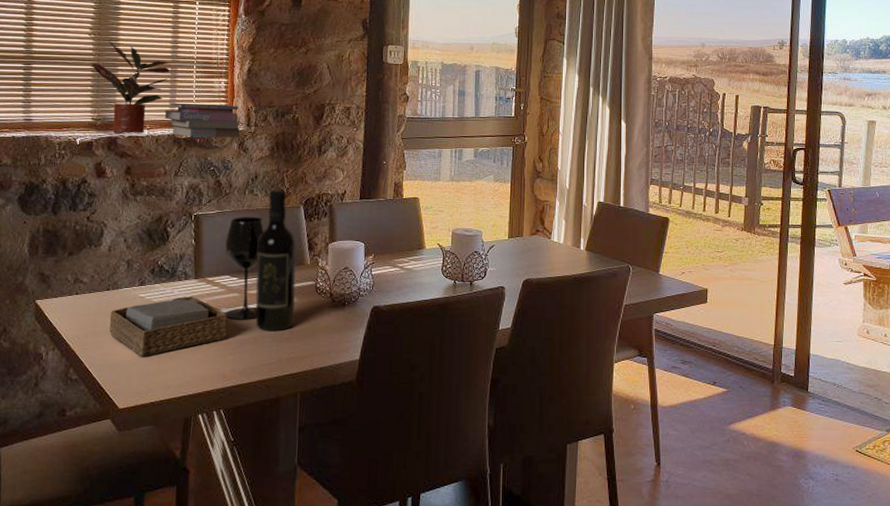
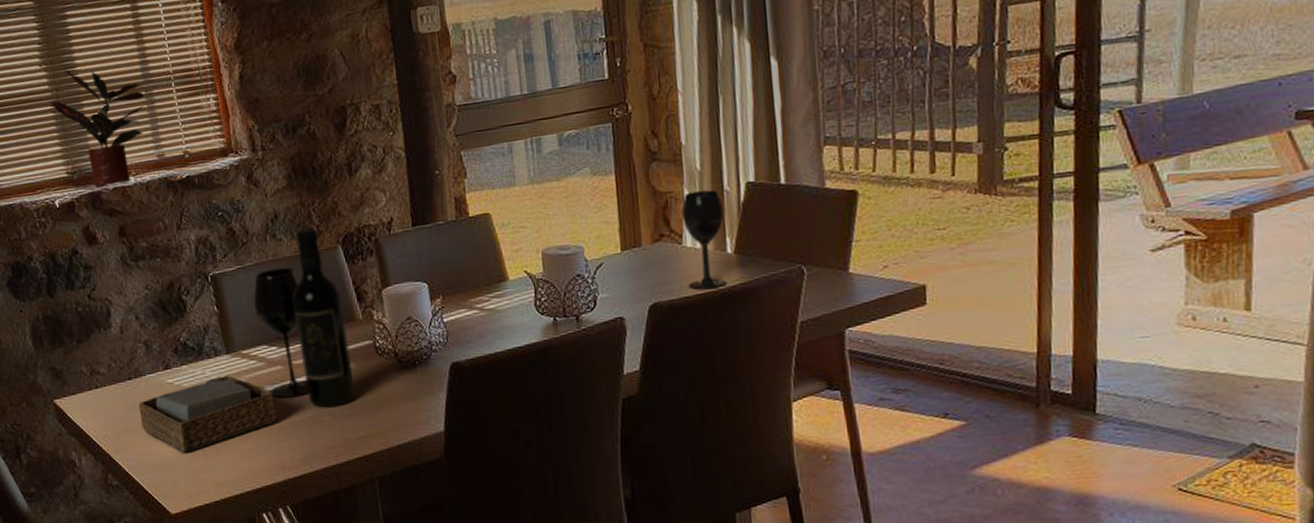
books: present [164,102,240,138] -> none [149,127,246,179]
wine glass: none [552,203,581,274] -> present [682,189,725,290]

